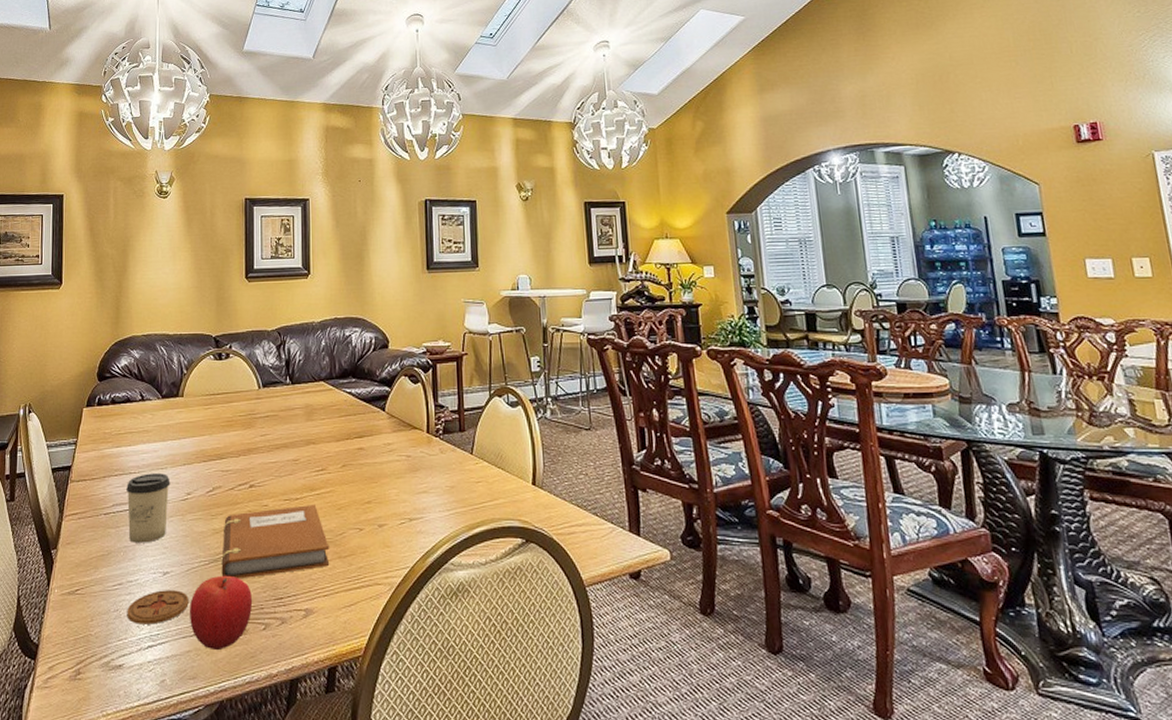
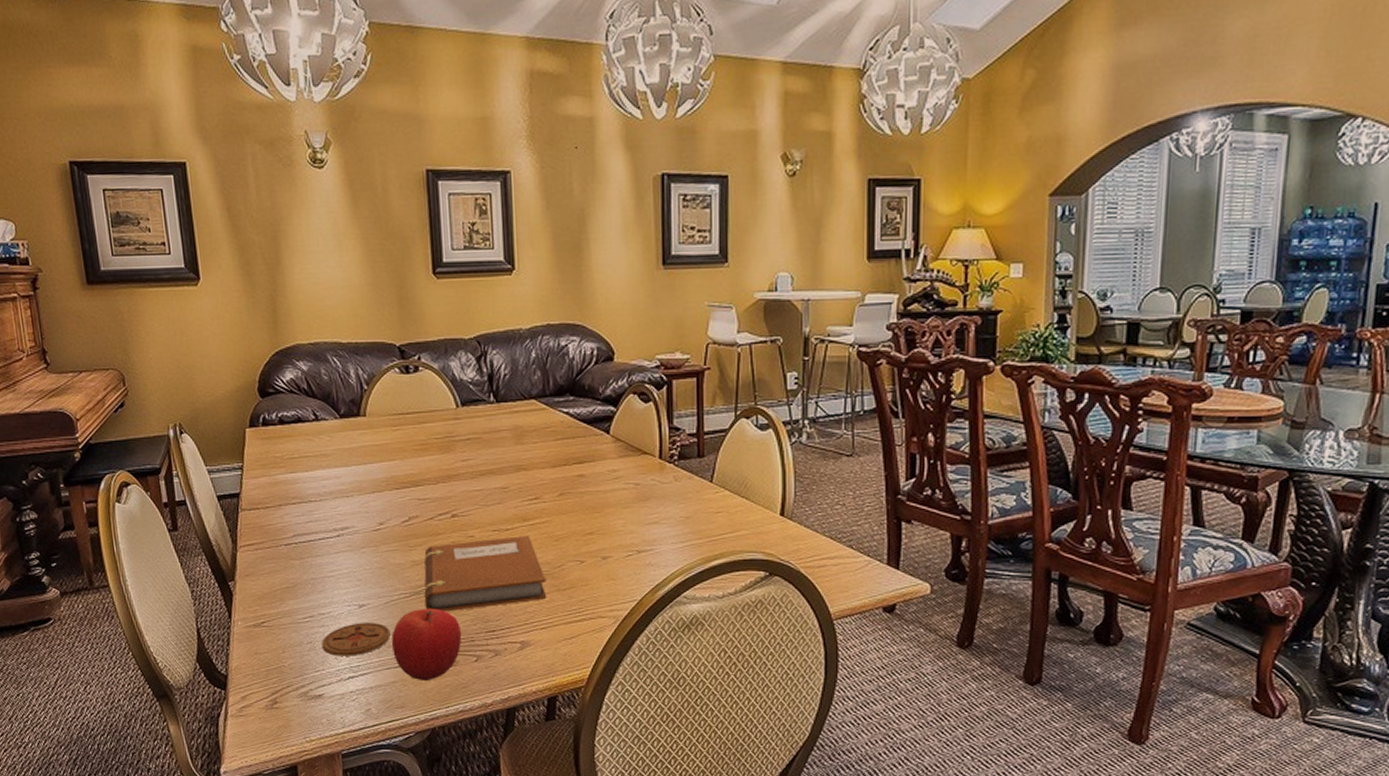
cup: present [126,473,170,543] -> none [307,502,359,575]

